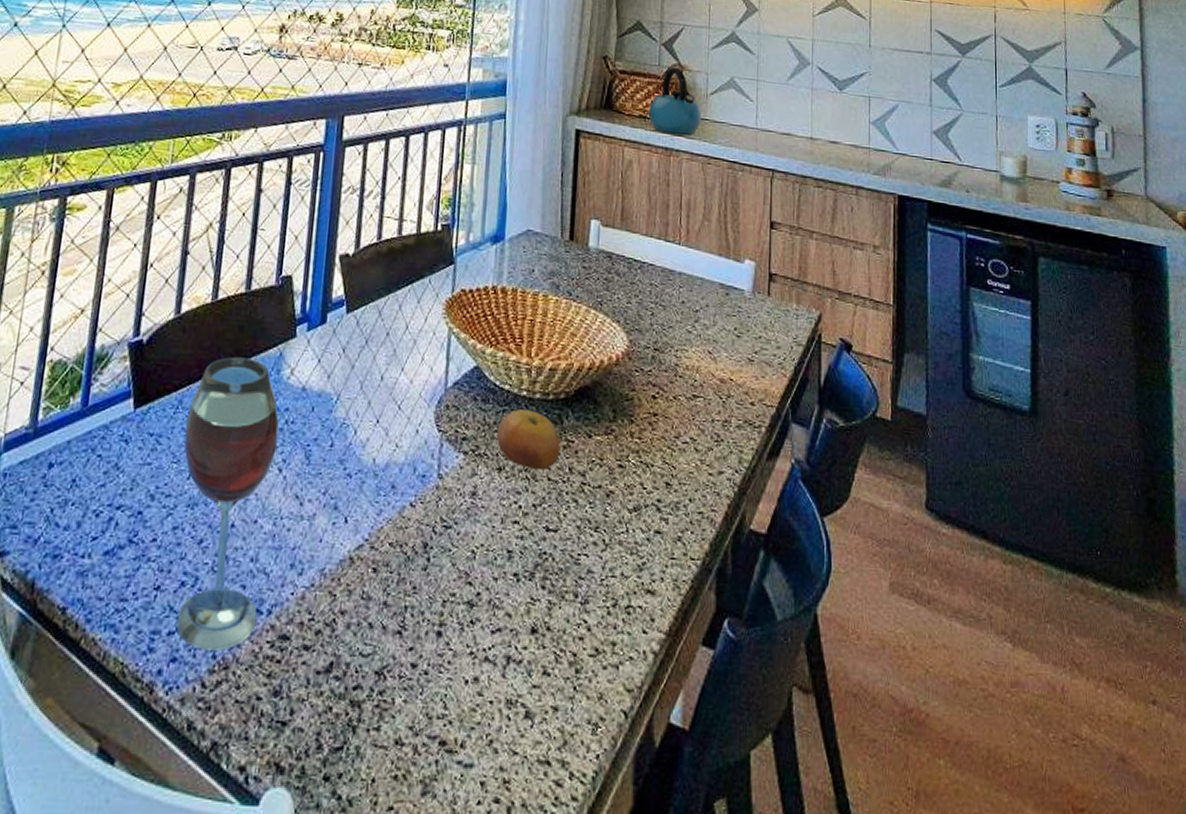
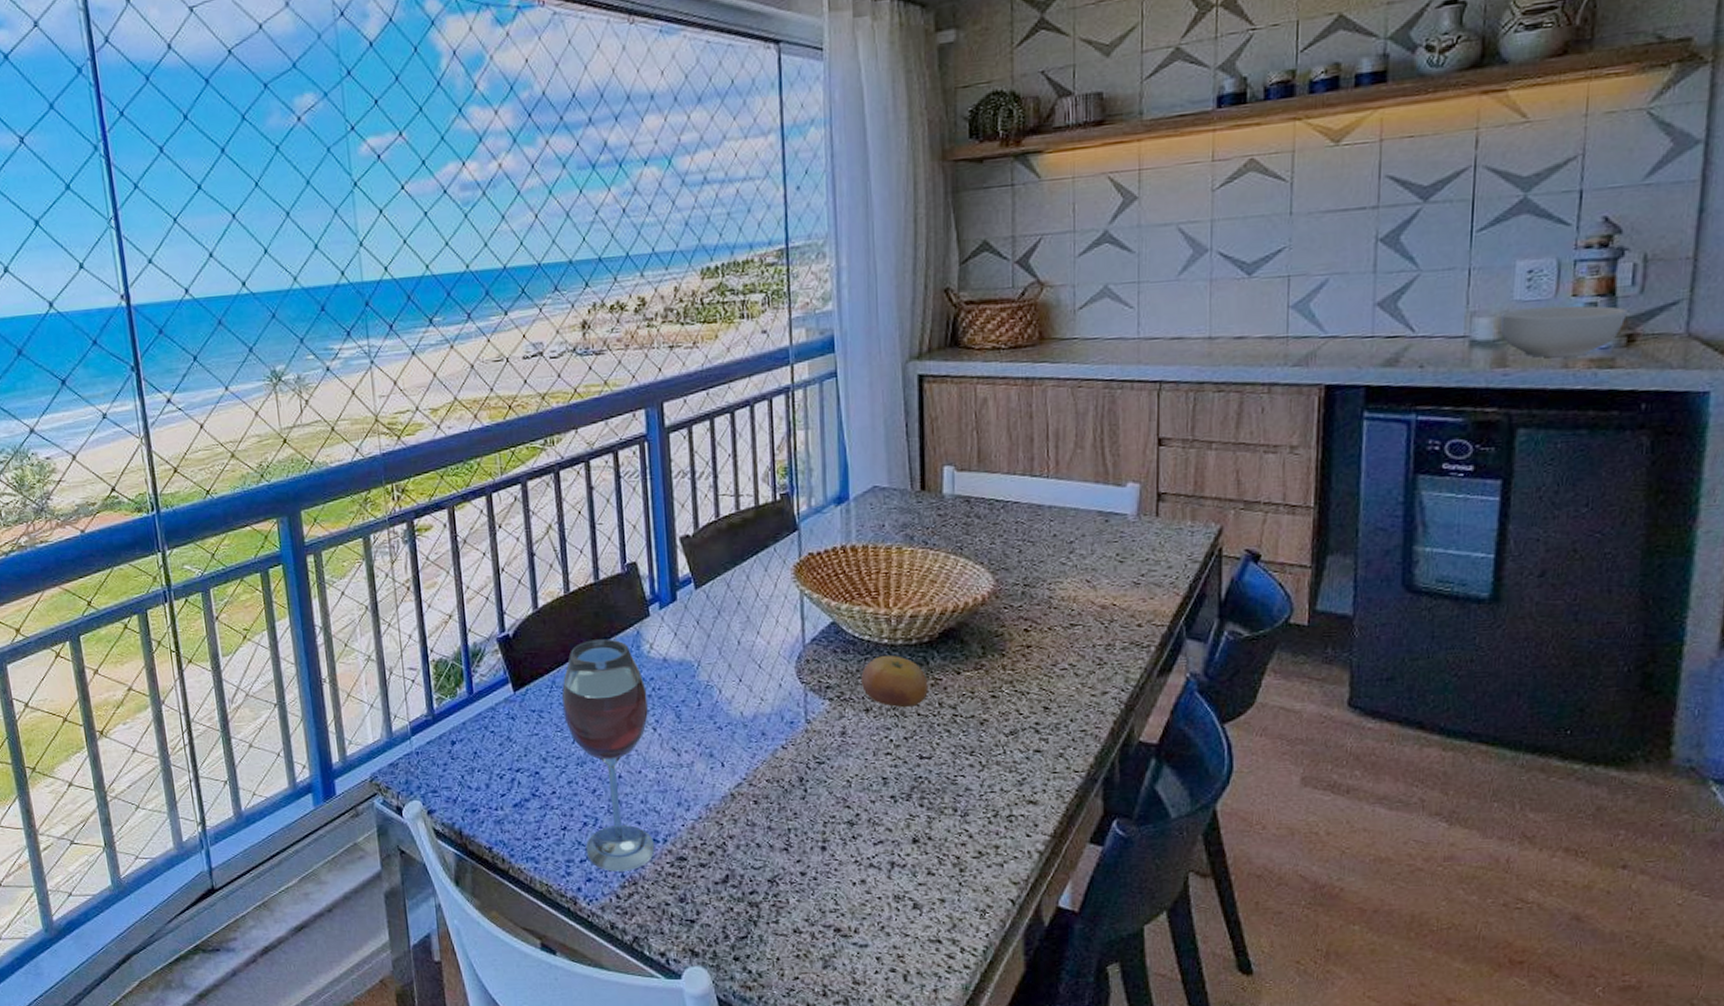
kettle: present [649,67,702,136] -> none [1004,285,1069,363]
bowl: none [1020,155,1105,202] -> present [1499,305,1628,358]

